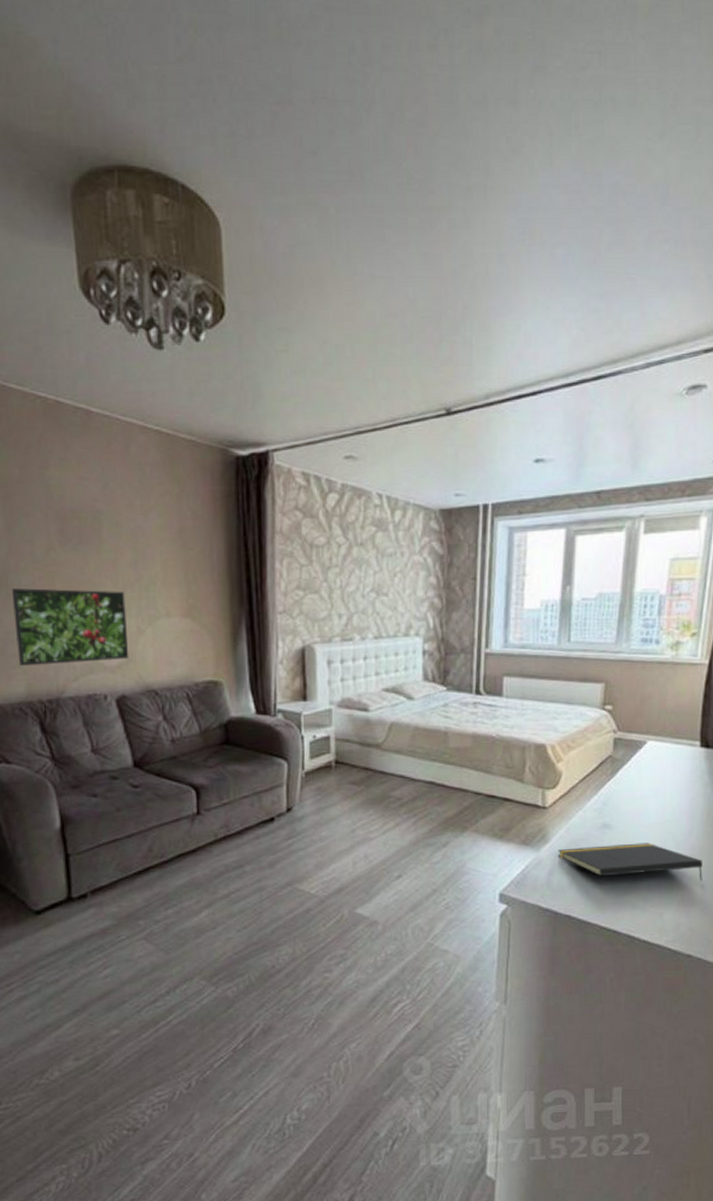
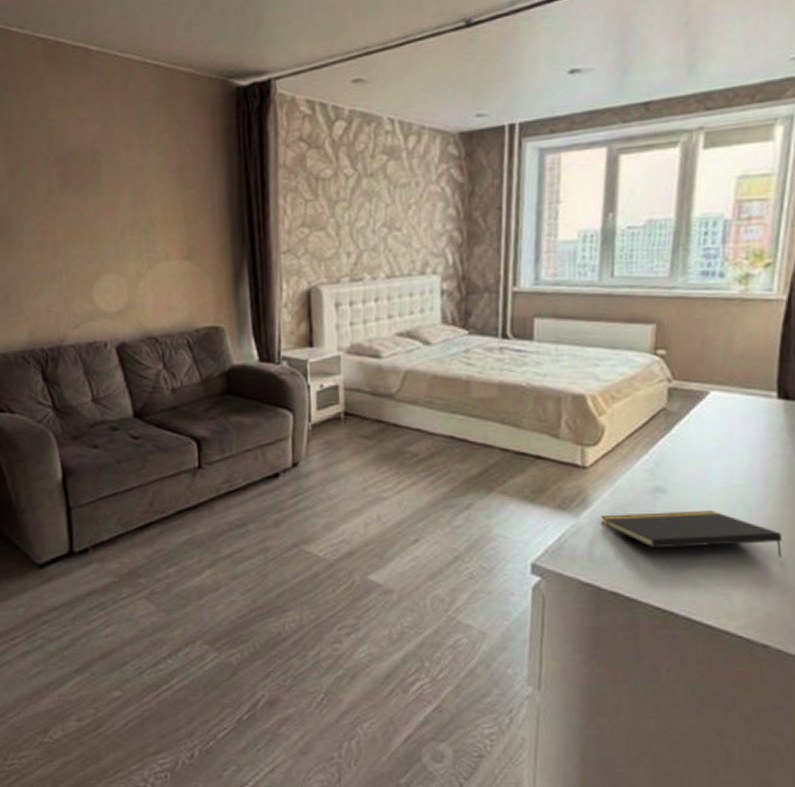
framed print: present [11,588,129,667] -> none [13,234,129,314]

